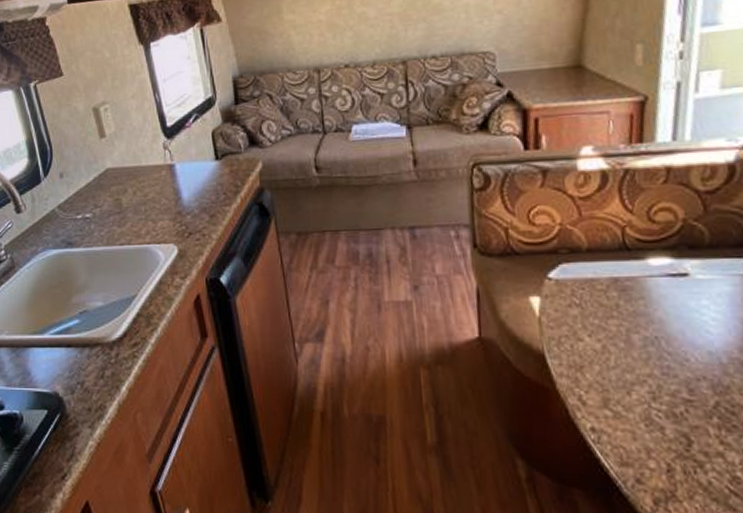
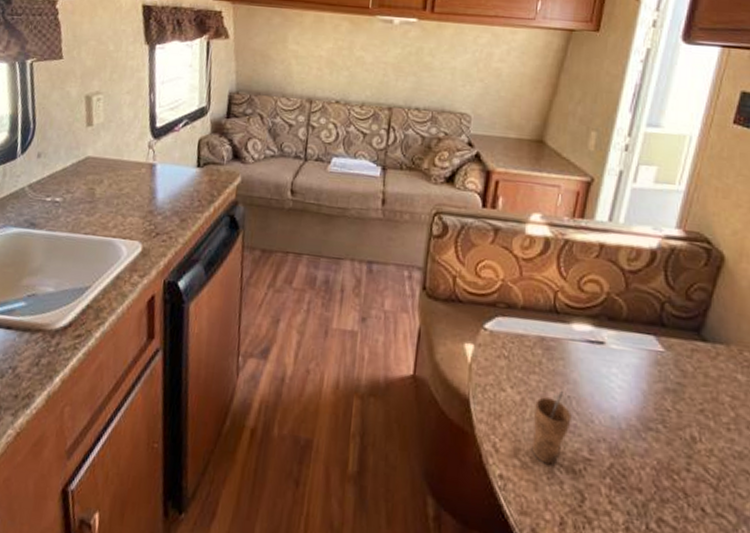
cup: none [619,331,663,411] -> present [531,390,572,465]

